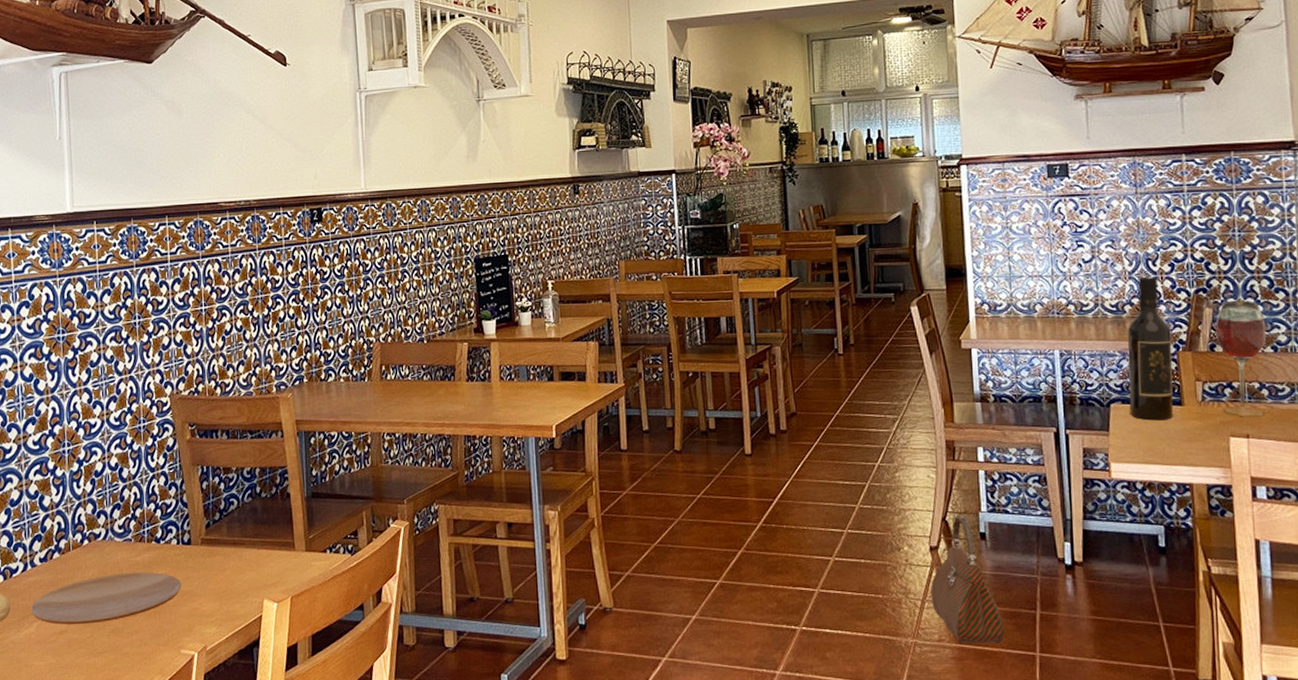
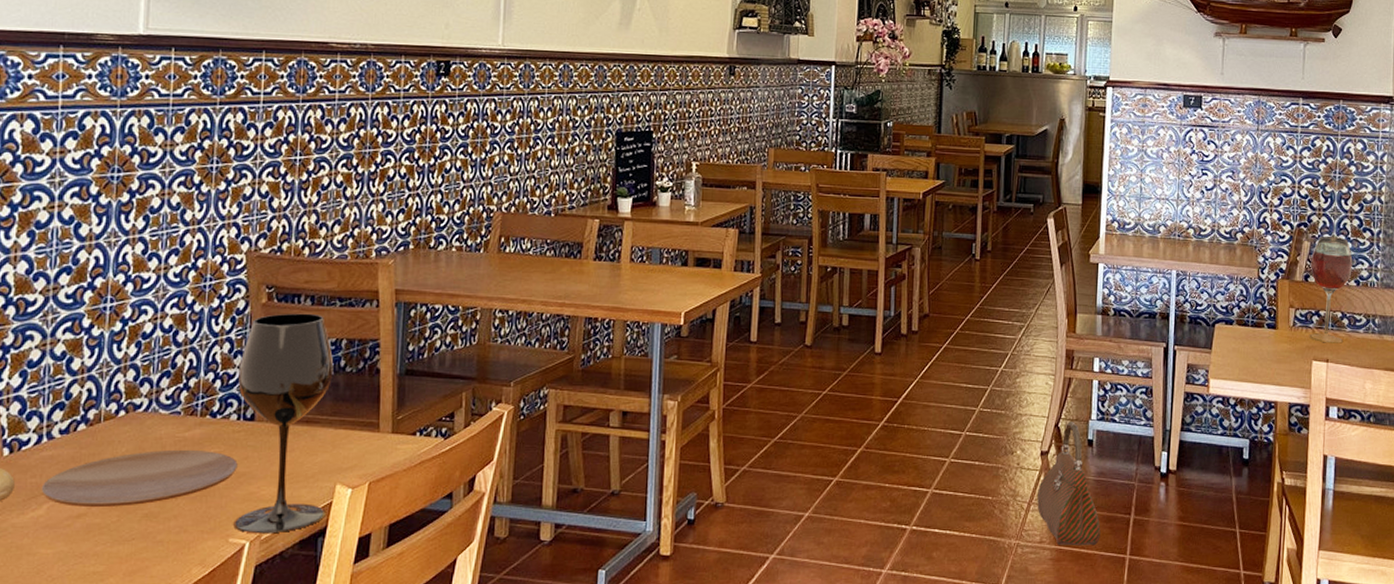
wineglass: none [174,446,258,646] -> present [233,313,334,534]
wine bottle: present [1127,277,1174,421] -> none [1231,208,1274,342]

